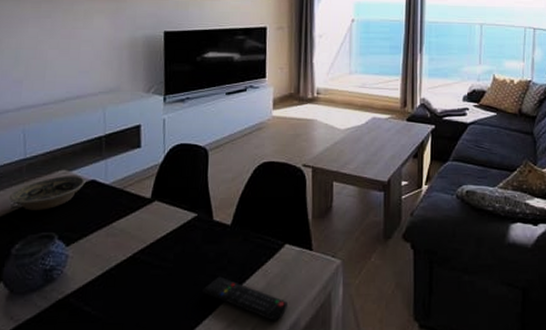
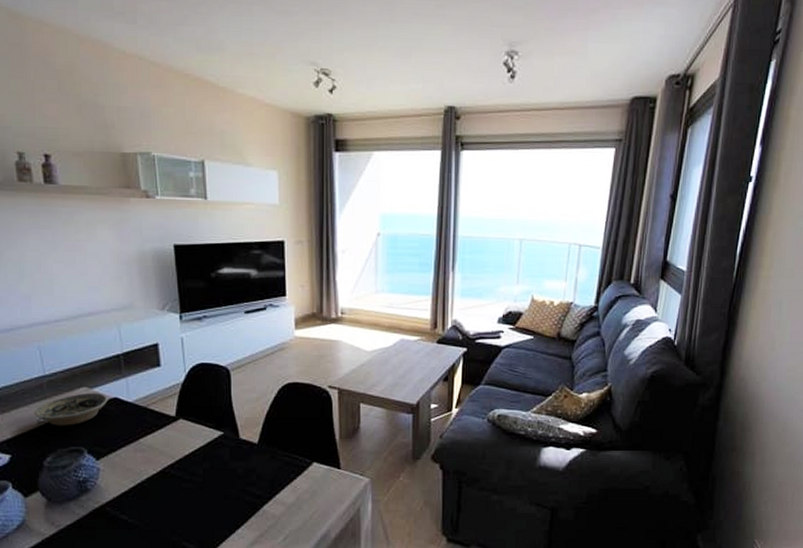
remote control: present [203,276,288,321] -> none [234,491,317,532]

